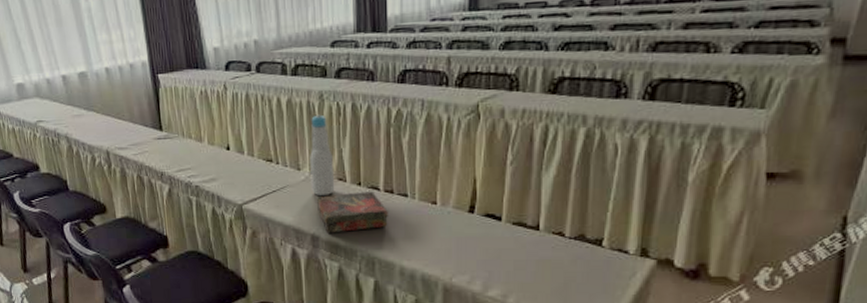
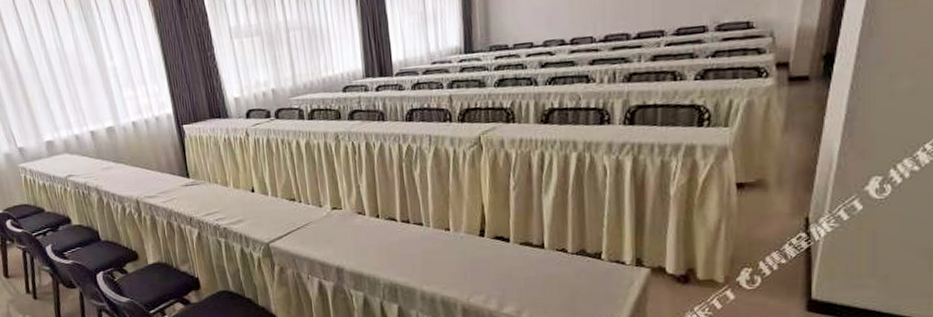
bottle: present [310,114,334,197] -> none [329,154,355,230]
book: present [316,191,388,233] -> none [338,222,406,265]

